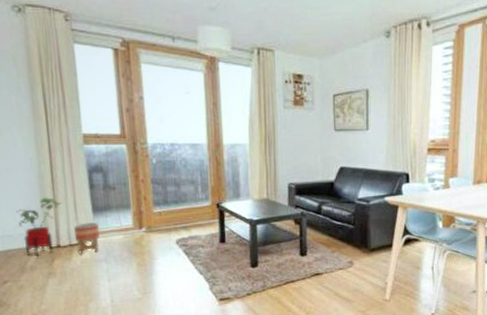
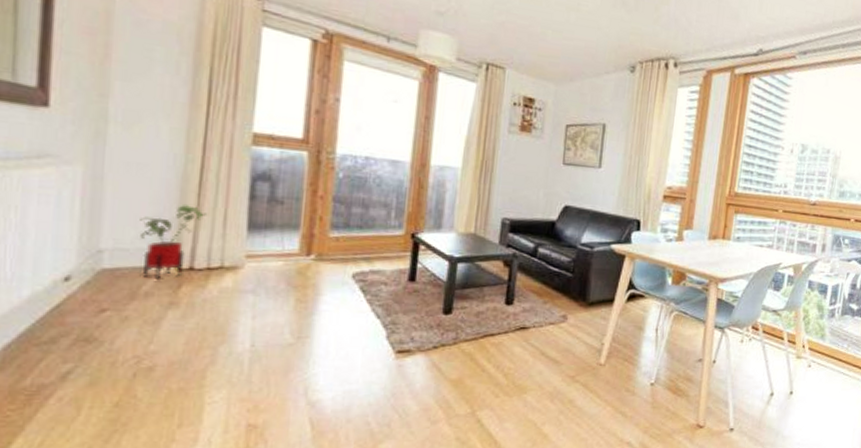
planter: present [74,221,100,254] -> none [217,240,253,281]

